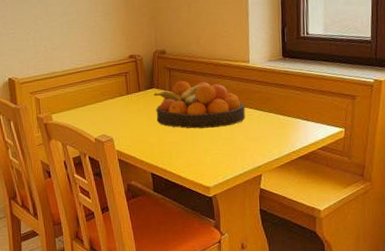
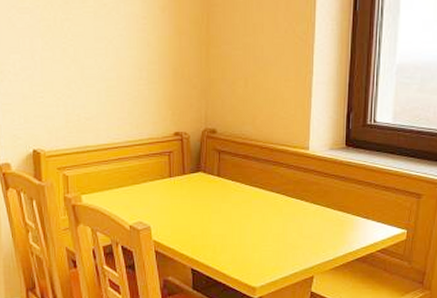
fruit bowl: present [153,80,246,129] -> none [199,165,301,222]

